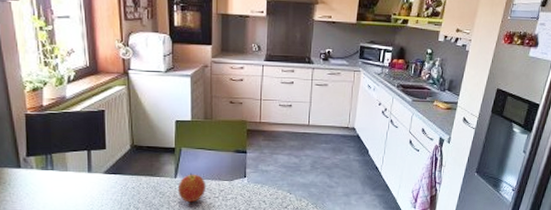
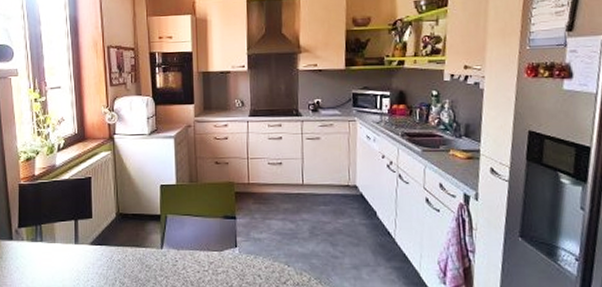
fruit: present [177,172,205,203] -> none [164,242,194,277]

